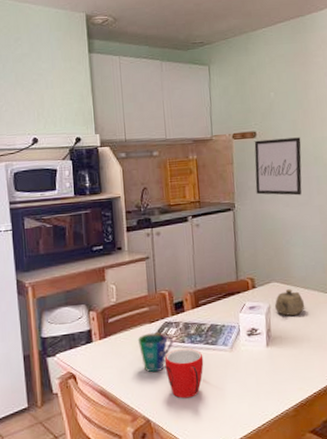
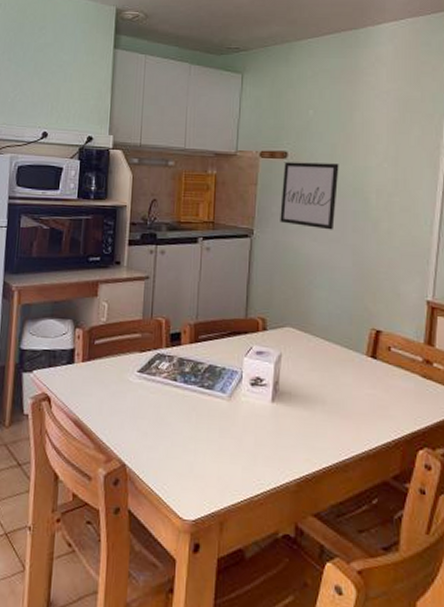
cup: present [137,332,173,373] -> none [124,363,164,410]
mug: present [164,348,204,399] -> none [150,387,196,447]
teapot: present [275,289,305,316] -> none [287,338,323,370]

